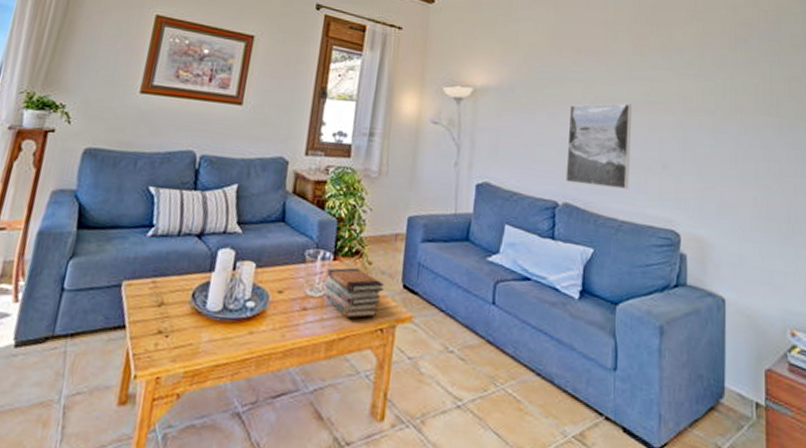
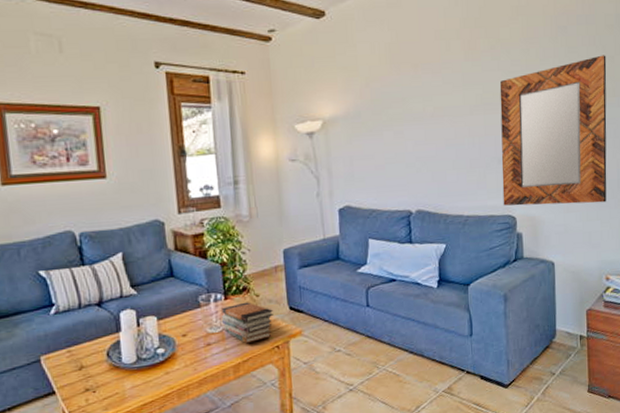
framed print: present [565,103,633,189] -> none [412,109,471,192]
home mirror: none [665,74,793,239] -> present [499,55,607,206]

